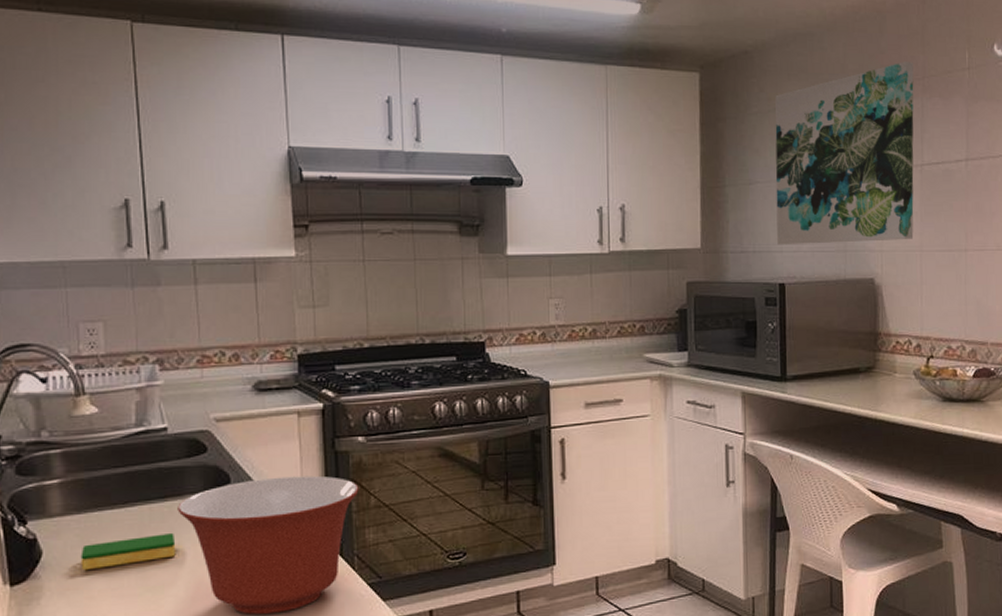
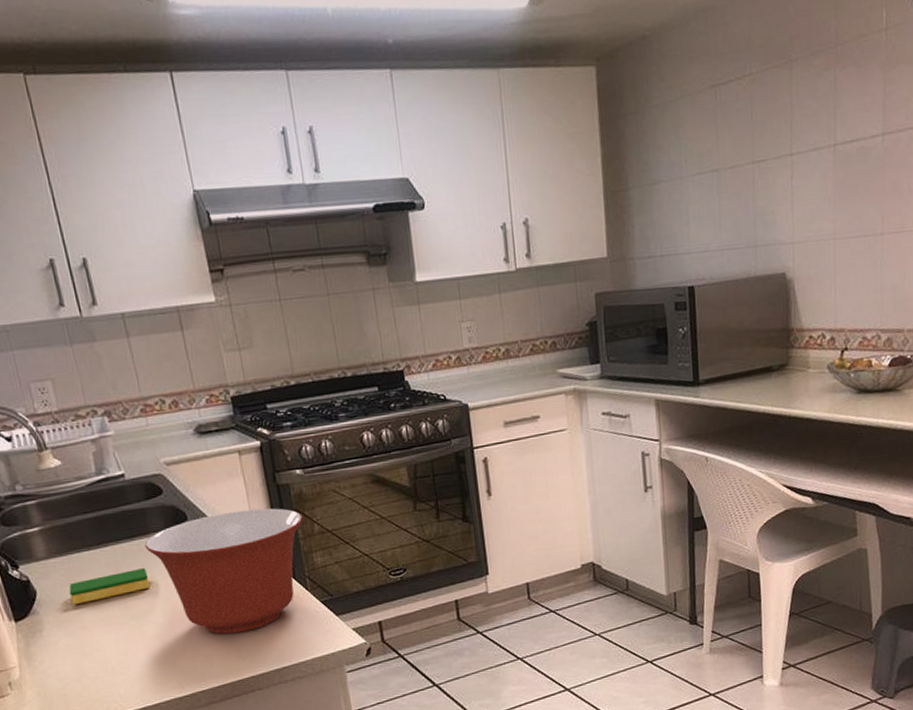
wall art: present [775,62,914,245] -> none [677,28,827,247]

